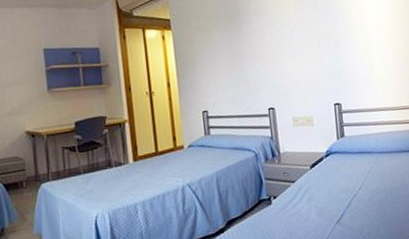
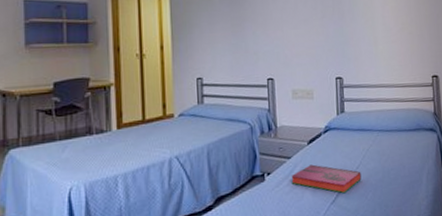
hardback book: none [296,187,364,214] -> present [291,164,362,194]

